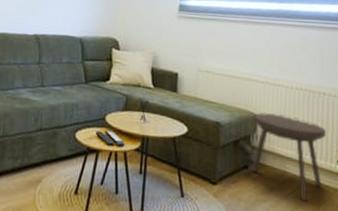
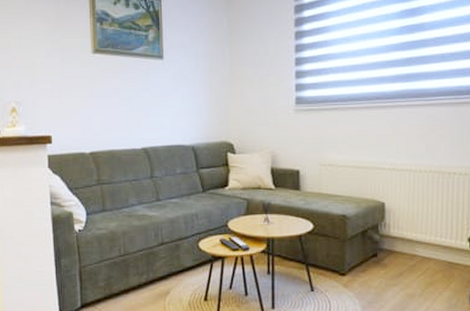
side table: present [252,112,327,202] -> none [379,200,457,281]

